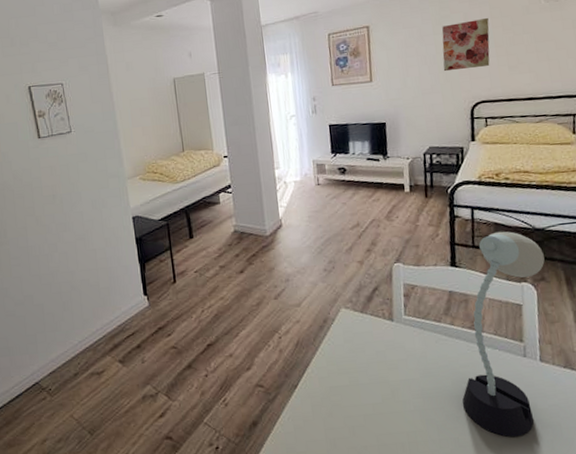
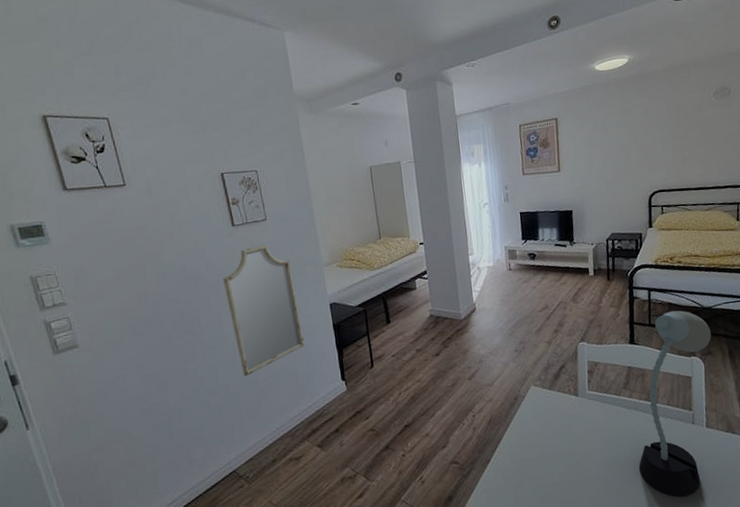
home mirror: none [28,156,108,288] -> present [222,244,305,377]
wall art: present [442,17,490,72] -> none [623,112,666,163]

